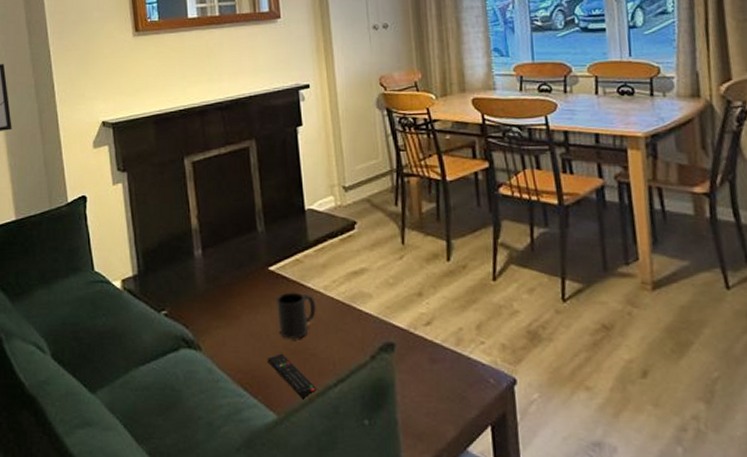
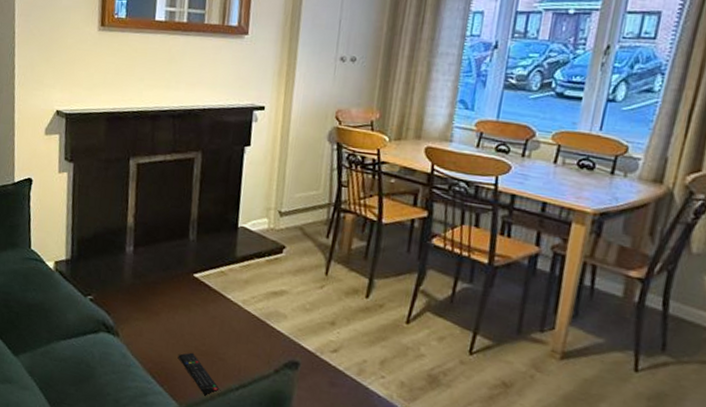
mug: present [275,292,316,339] -> none [194,299,232,343]

